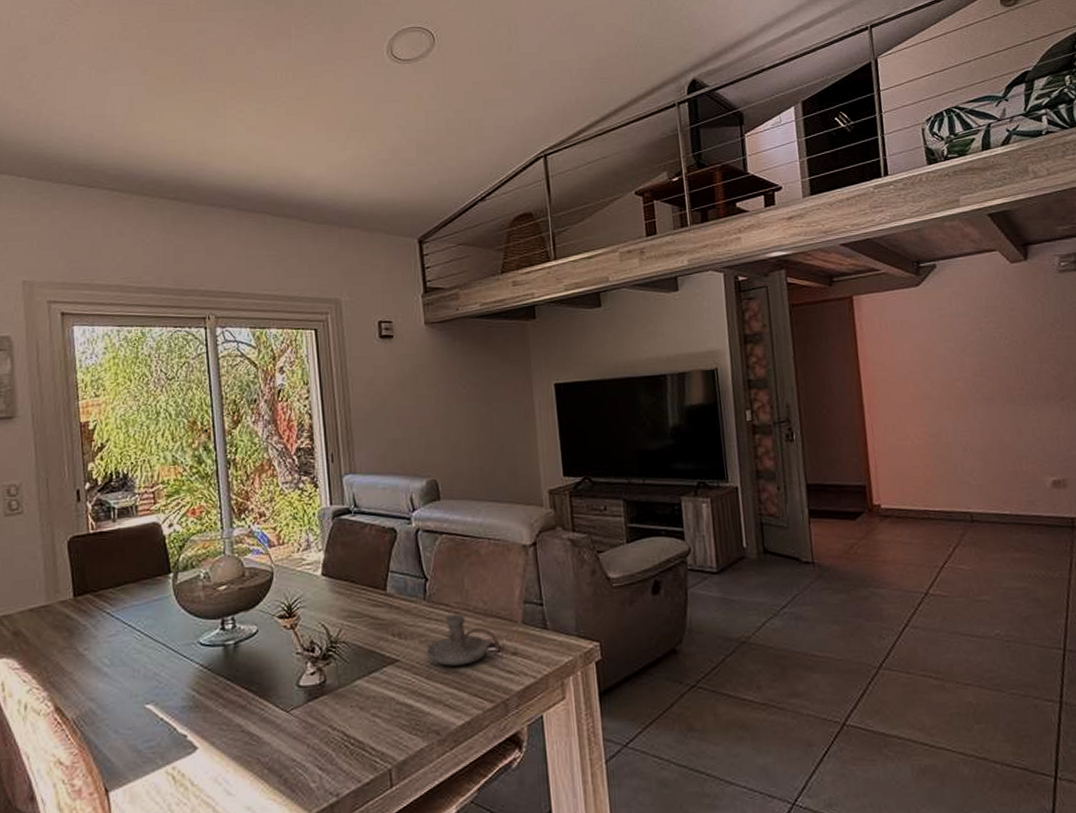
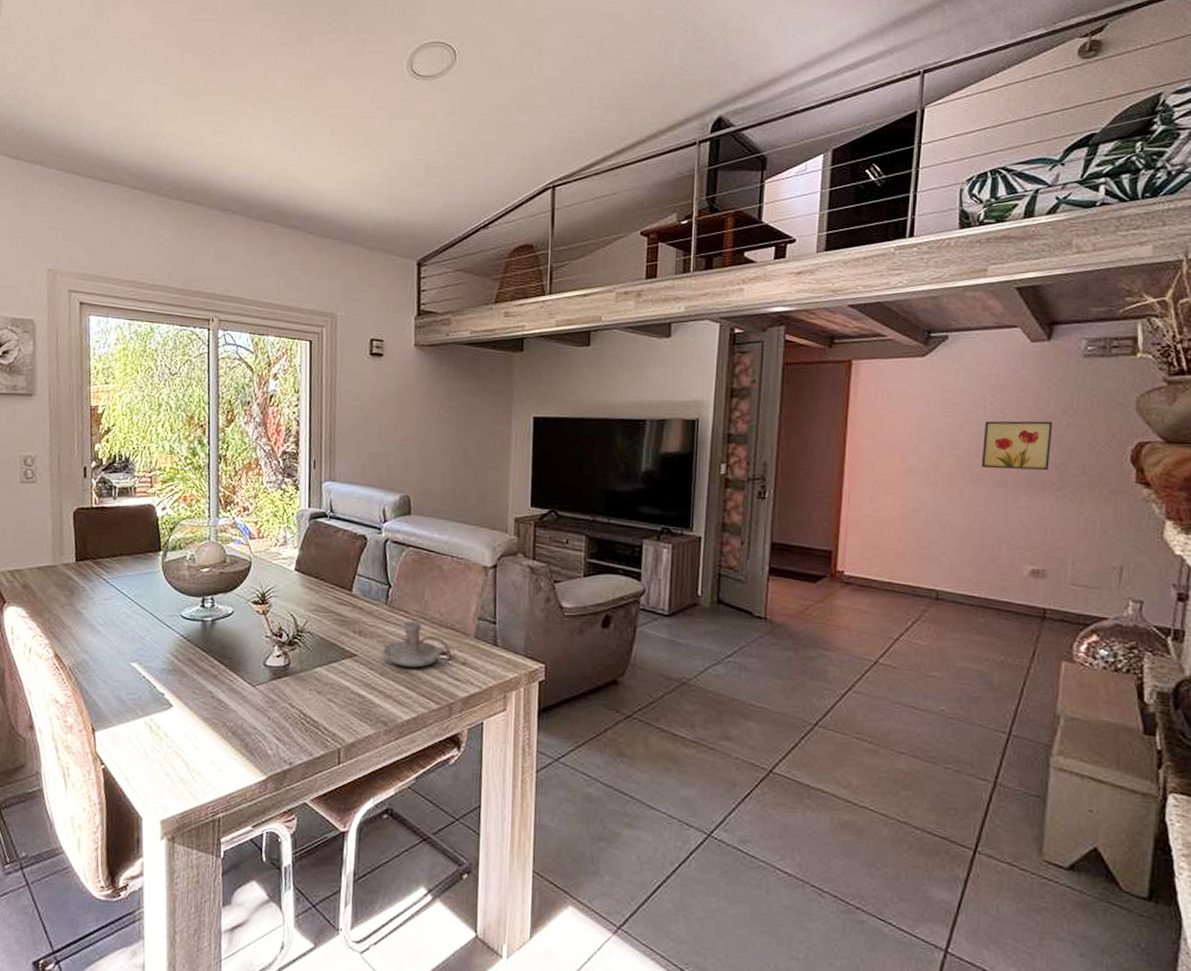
wall art: none [984,336,1050,387] -> present [981,421,1052,471]

